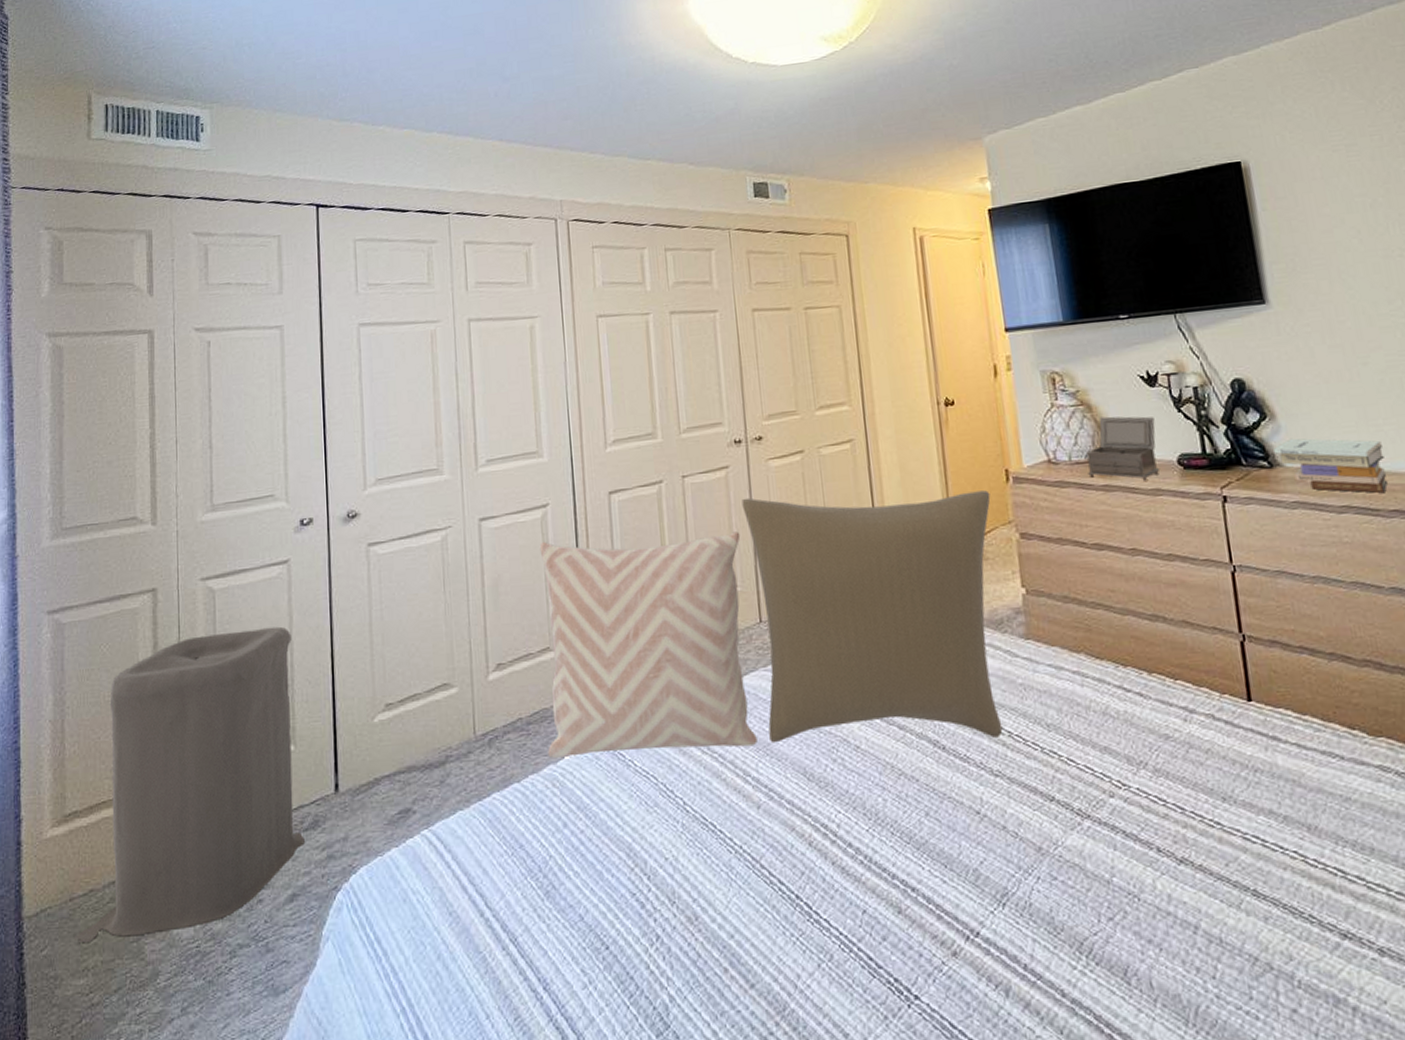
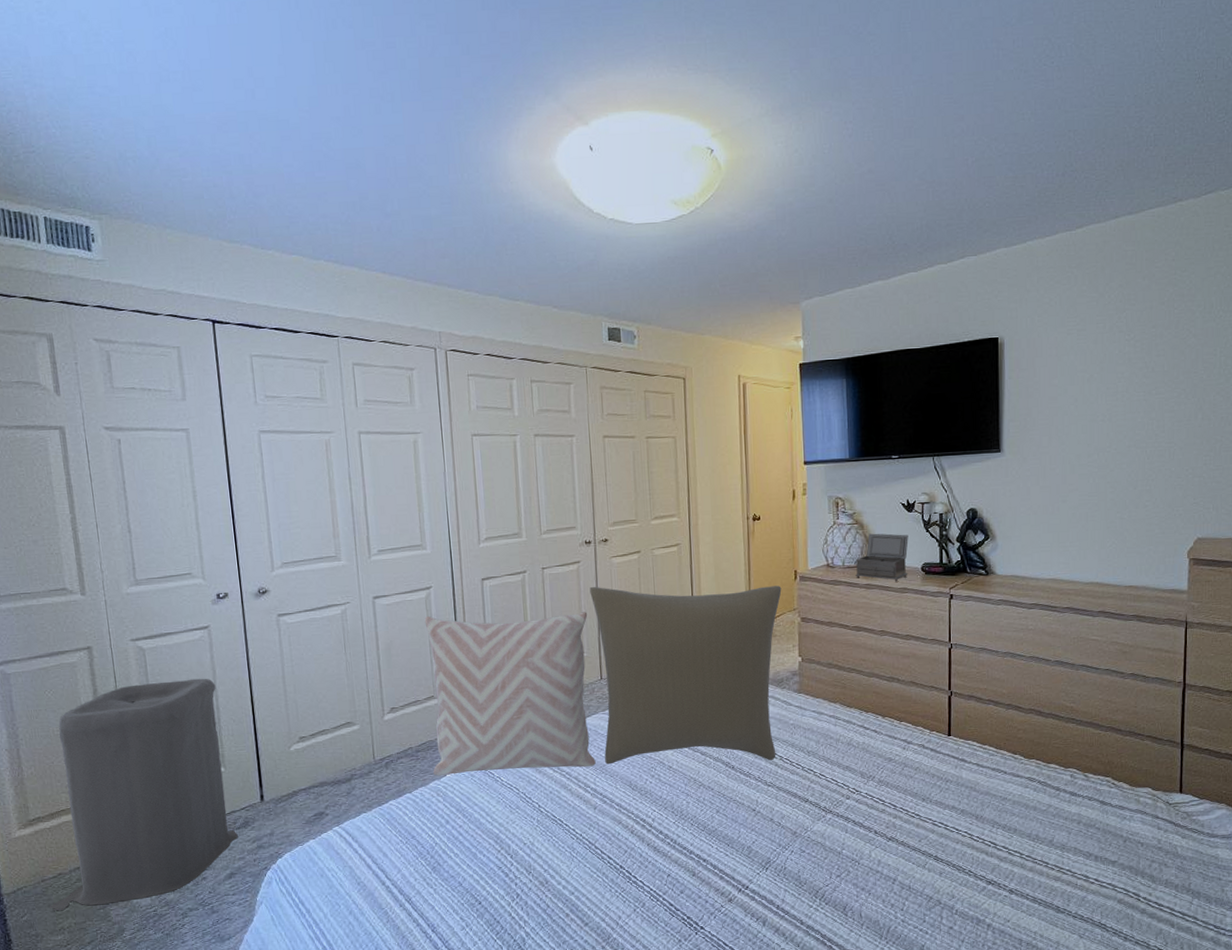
books: present [1273,438,1388,493] -> none [991,554,1066,595]

